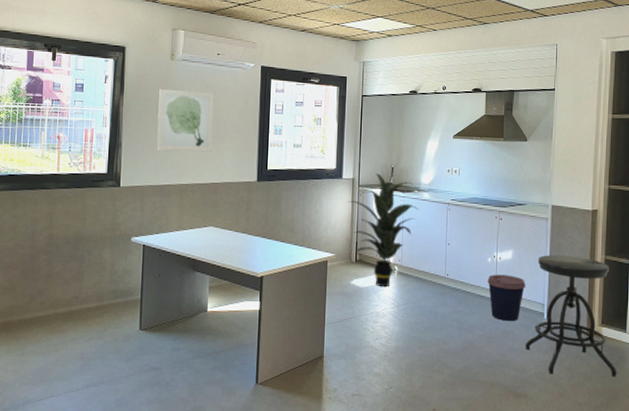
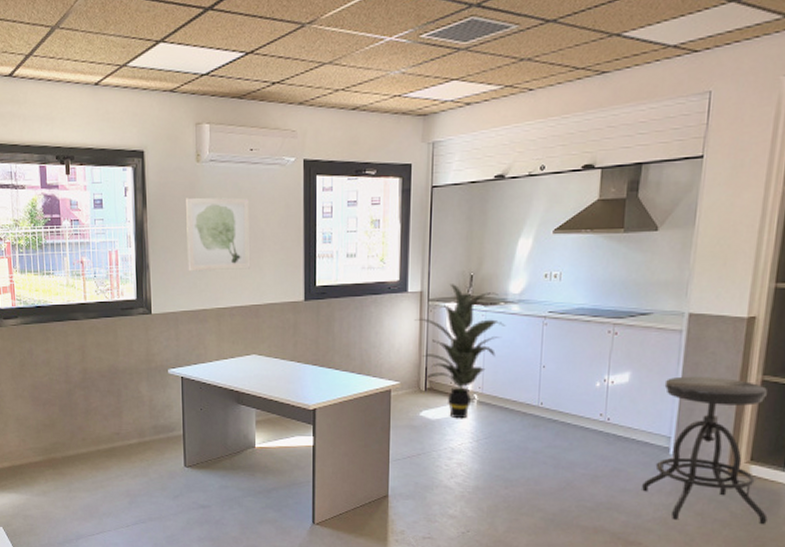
coffee cup: present [487,274,526,321] -> none [594,402,647,457]

